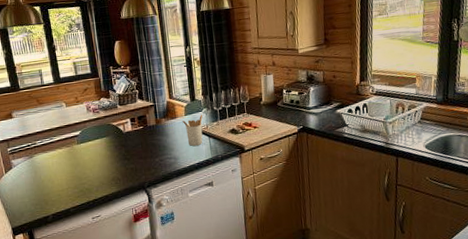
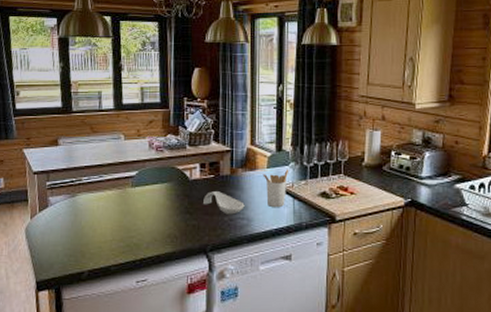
spoon rest: none [137,139,171,157] -> present [203,191,245,215]

